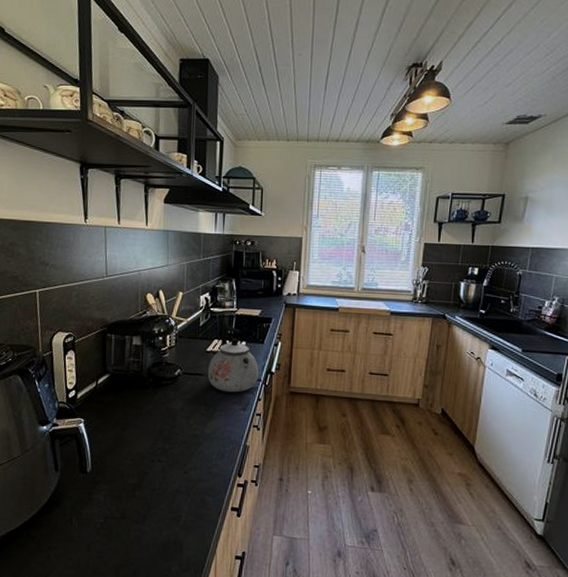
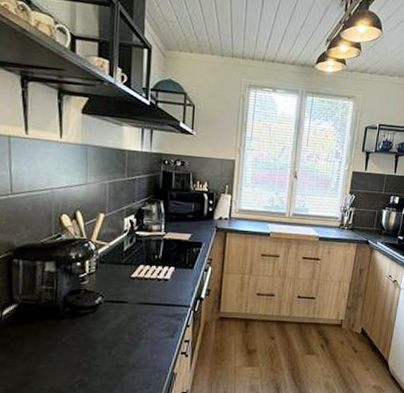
kettle: present [207,326,259,393] -> none [132,251,188,320]

